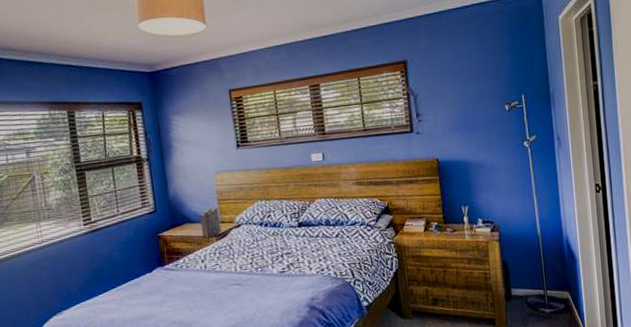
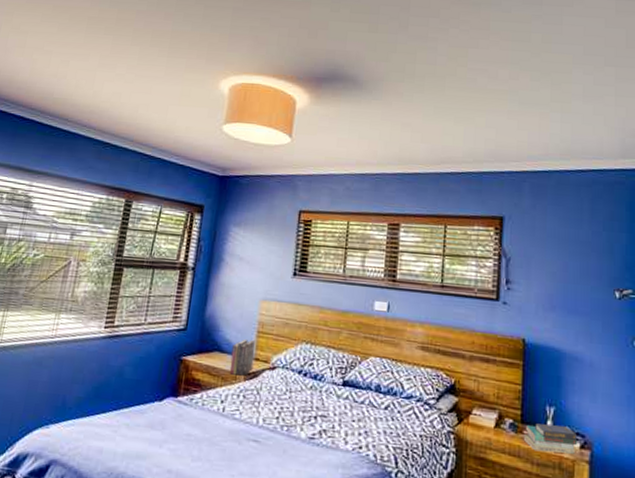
books: none [447,218,488,242] -> present [523,423,577,454]

